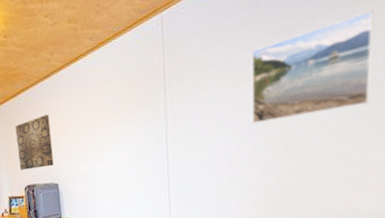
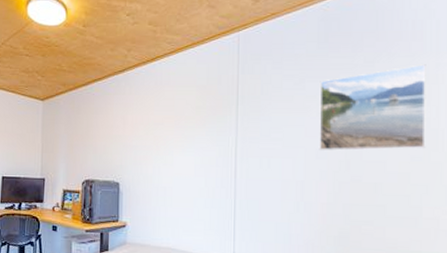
wall art: present [15,114,54,170] -> none [80,109,119,163]

